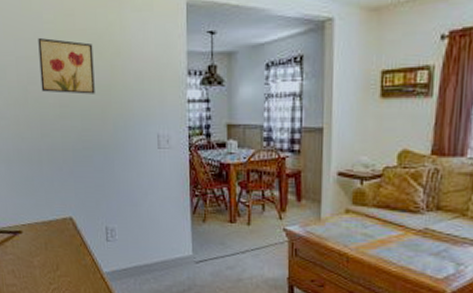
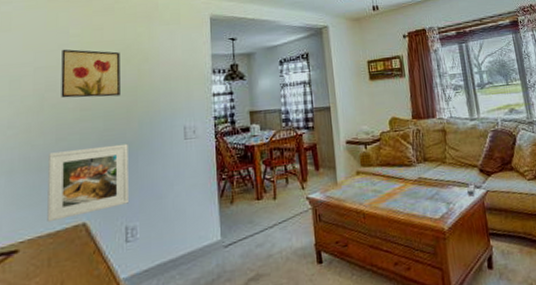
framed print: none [37,146,107,212] -> present [47,143,128,223]

